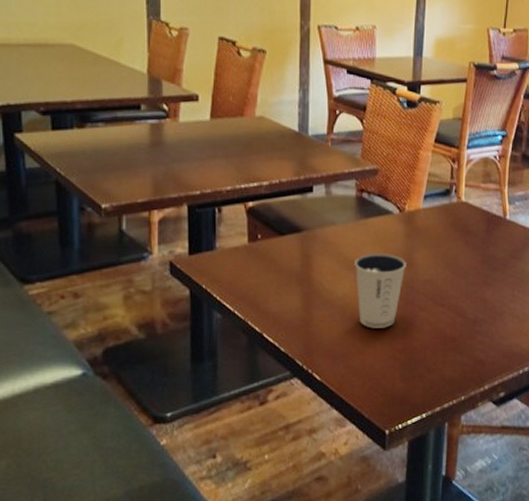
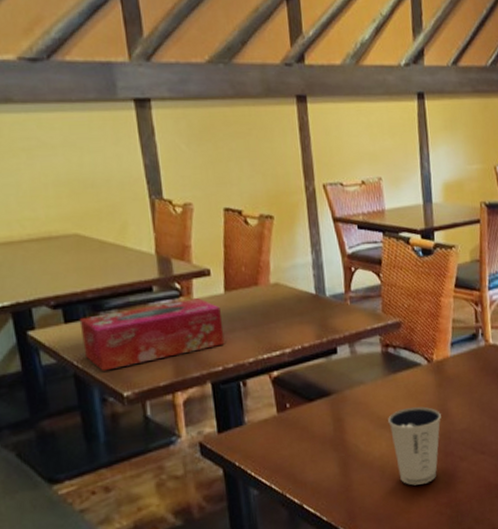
tissue box: none [66,121,206,181] -> present [79,298,225,371]

